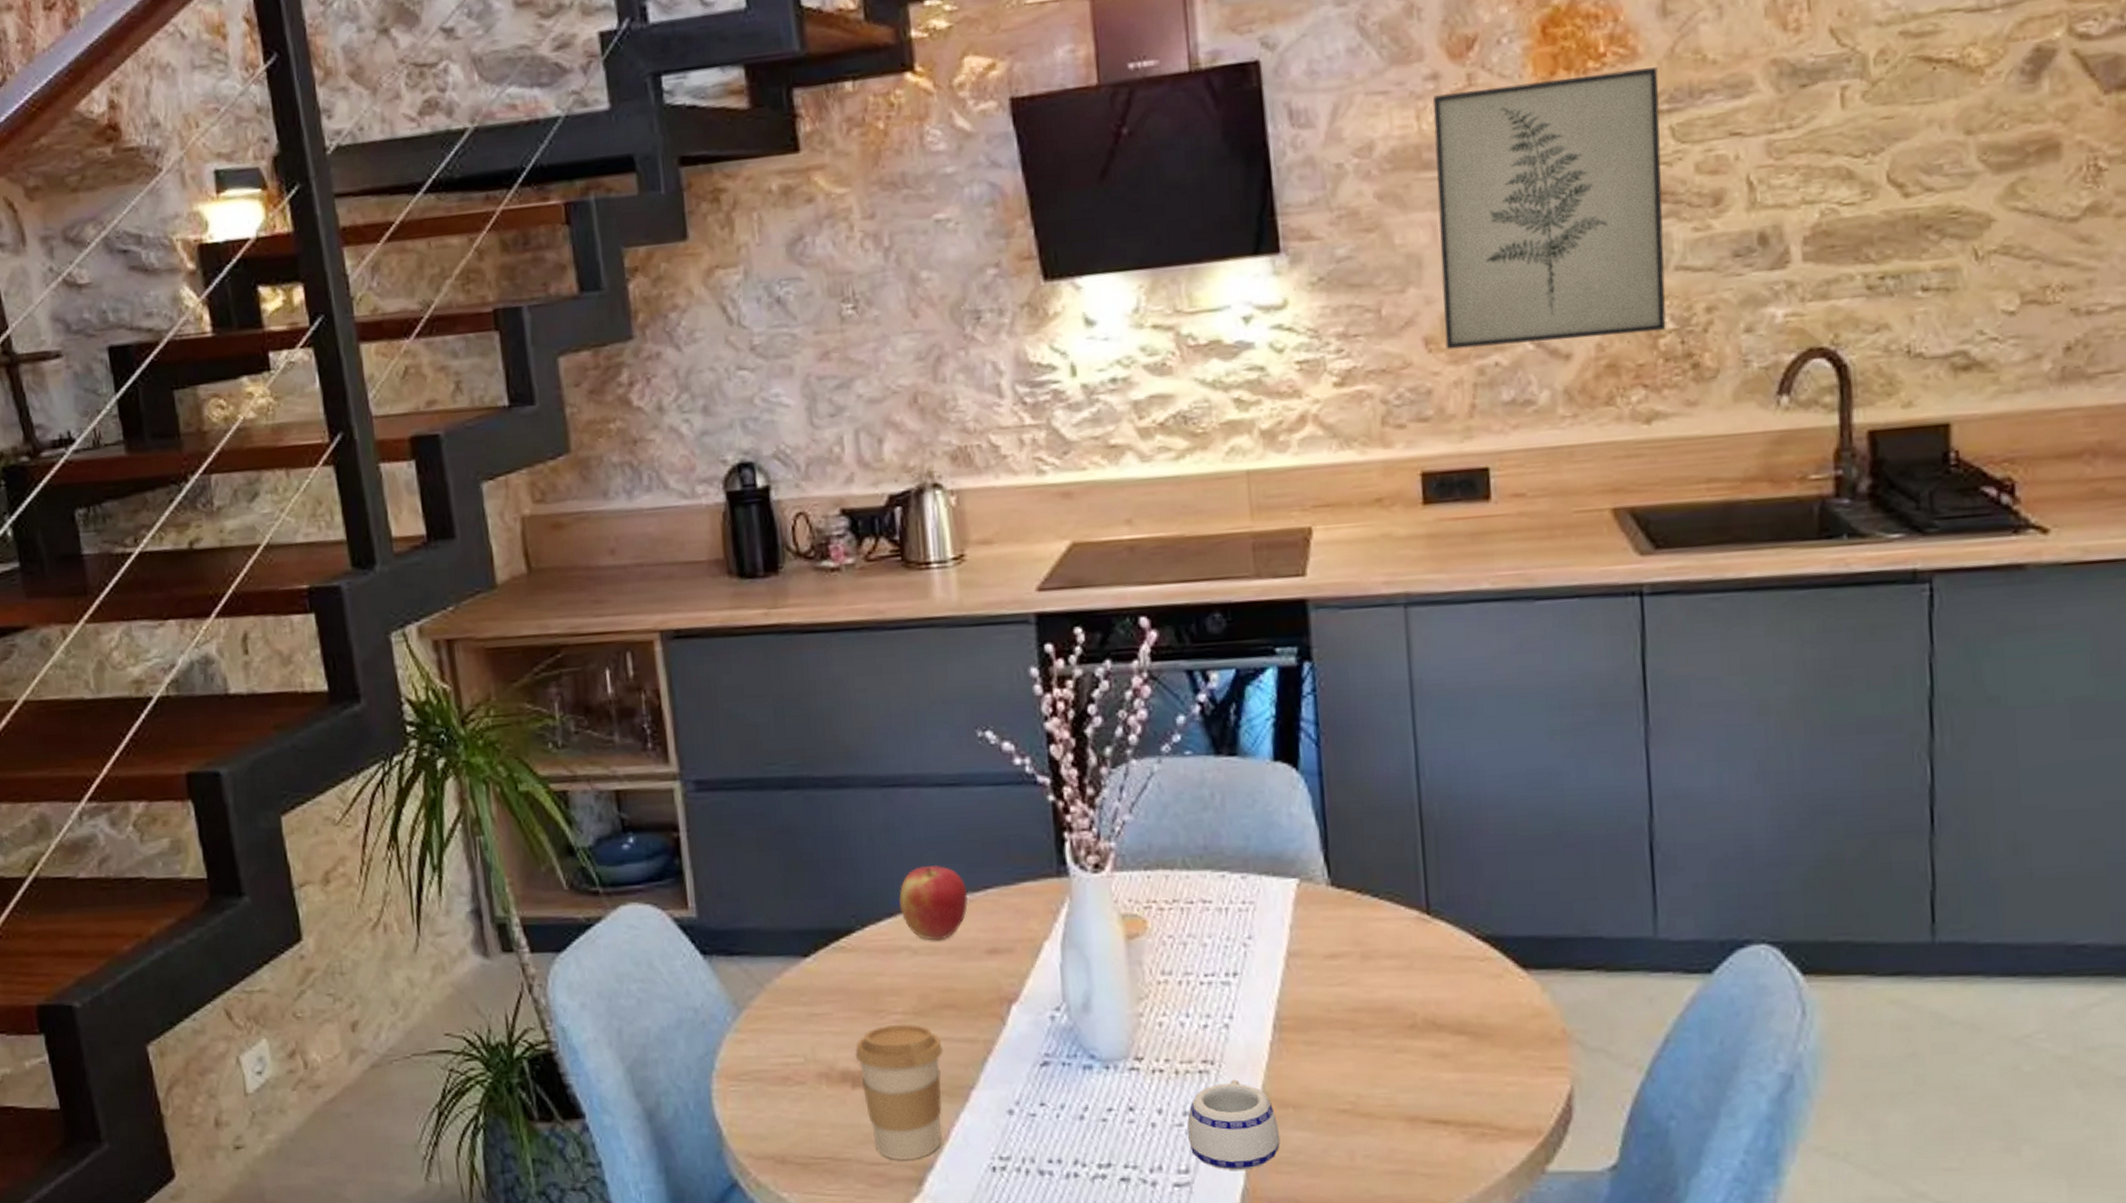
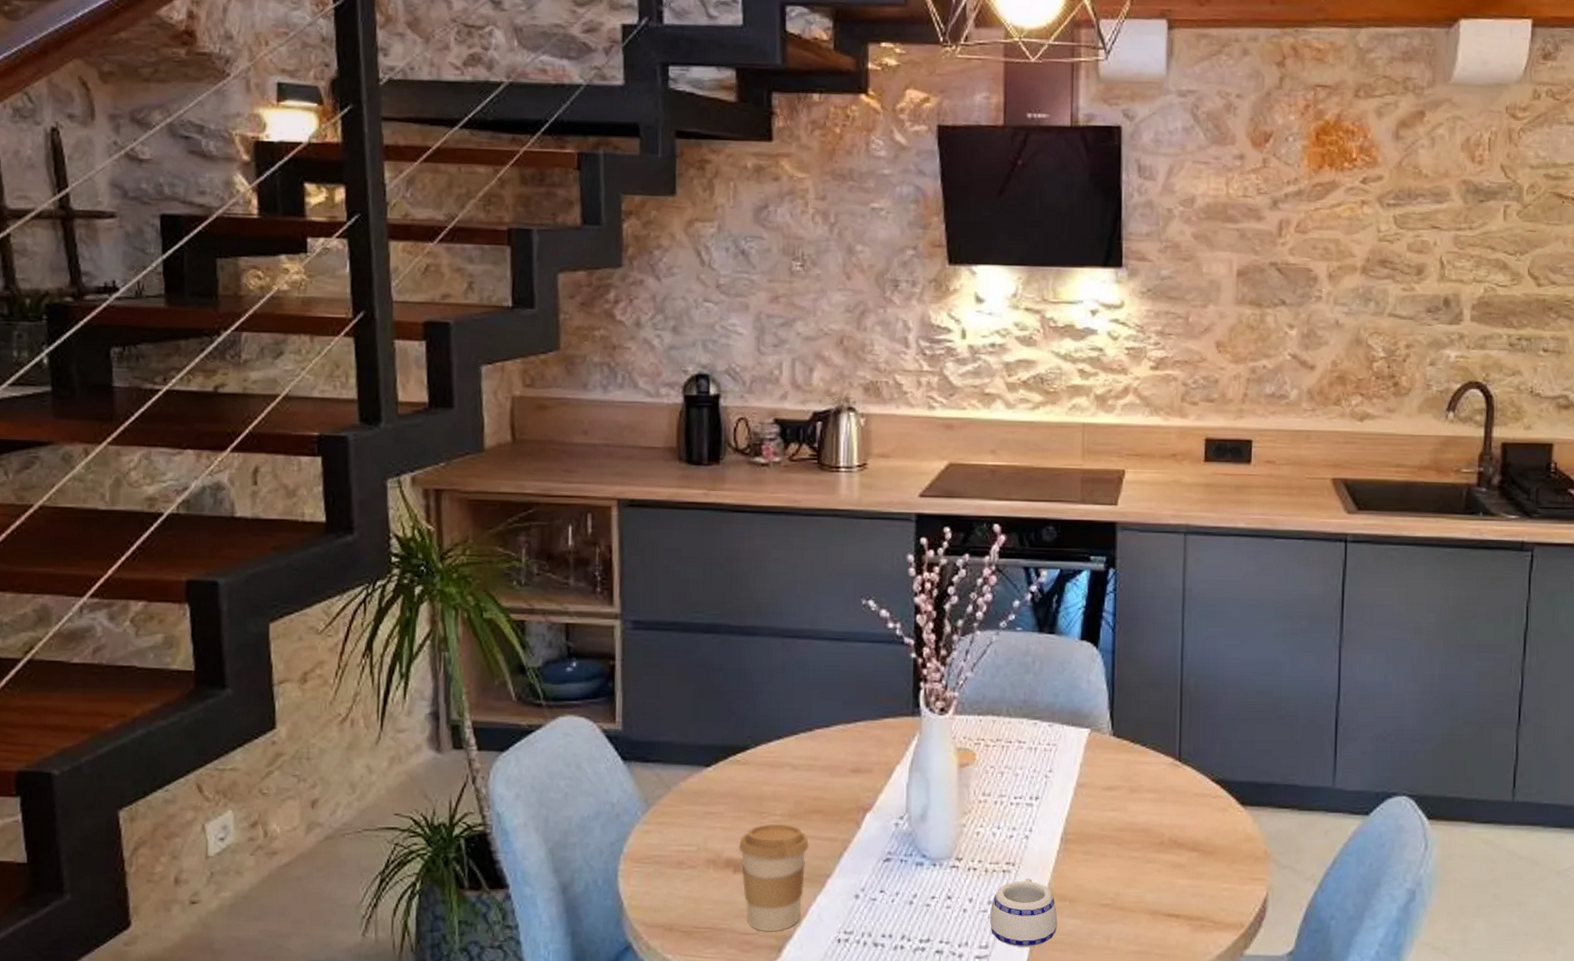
apple: present [898,864,968,941] -> none [786,700,841,760]
wall art: present [1433,67,1667,350] -> none [1231,170,1389,357]

